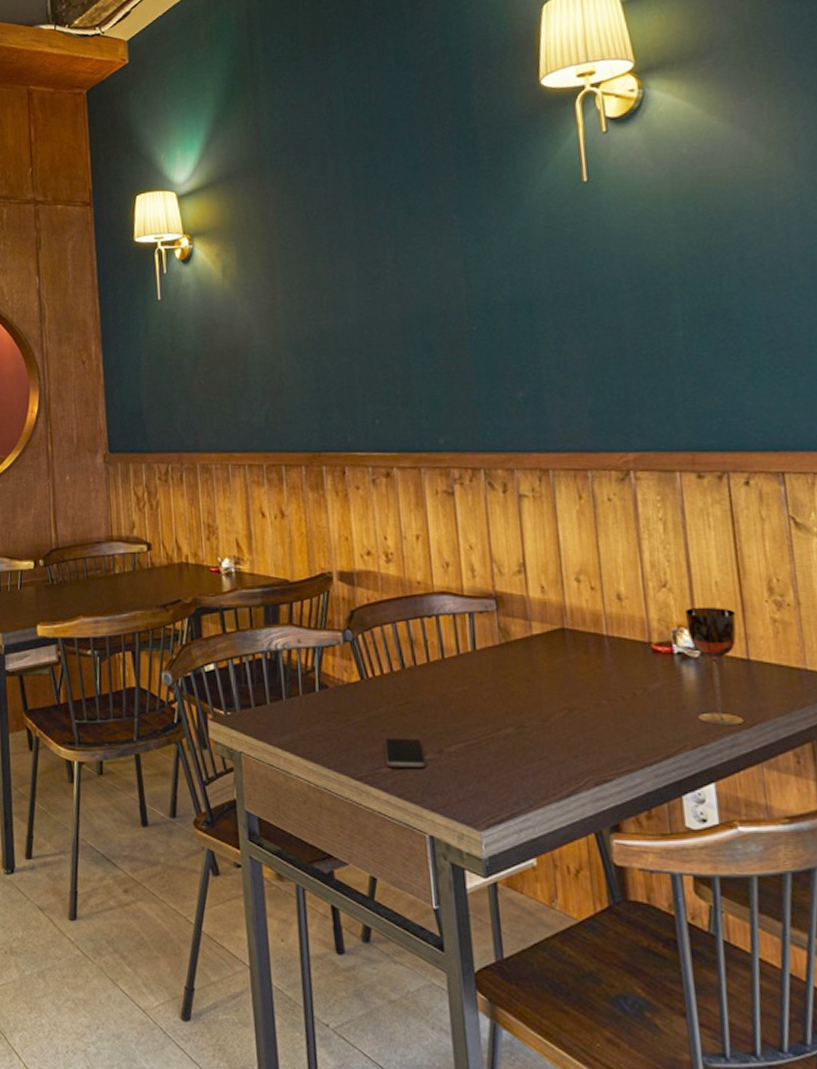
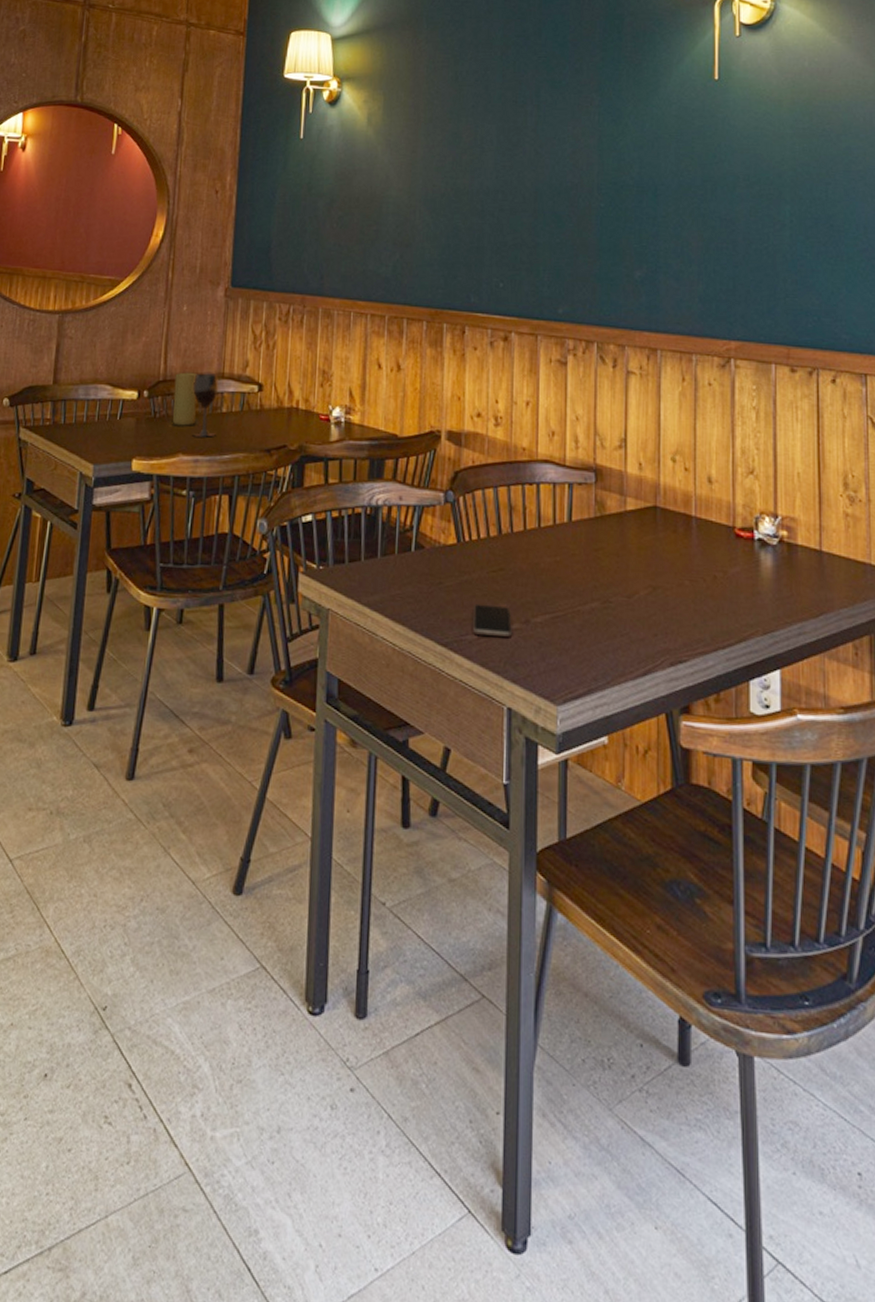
candle: none [65,538,95,593] -> present [167,372,199,429]
wine glass: none [85,537,112,599] -> present [192,373,219,438]
wineglass: present [684,606,746,727] -> none [767,495,813,615]

